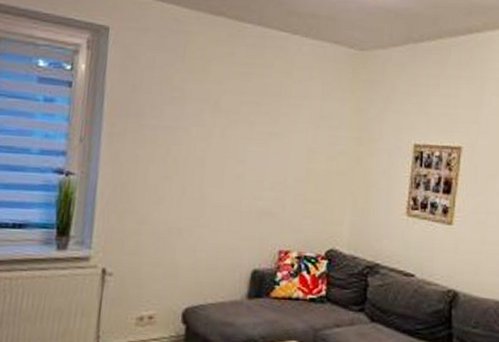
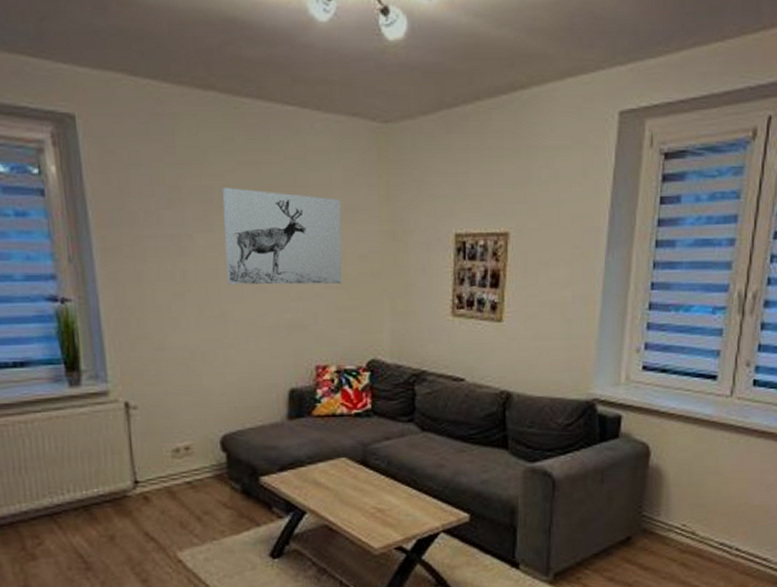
wall art: none [211,91,318,179] -> present [221,186,343,285]

